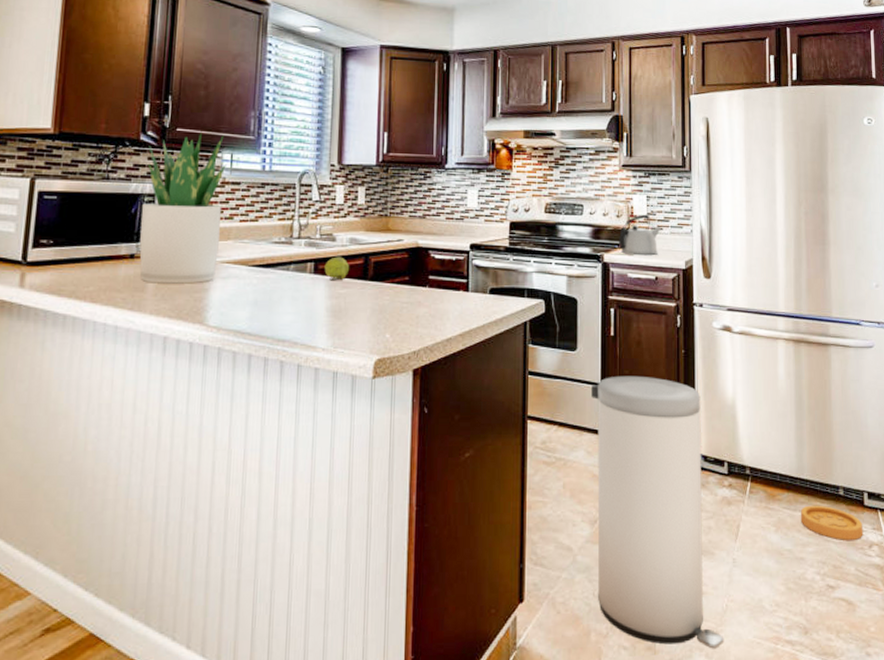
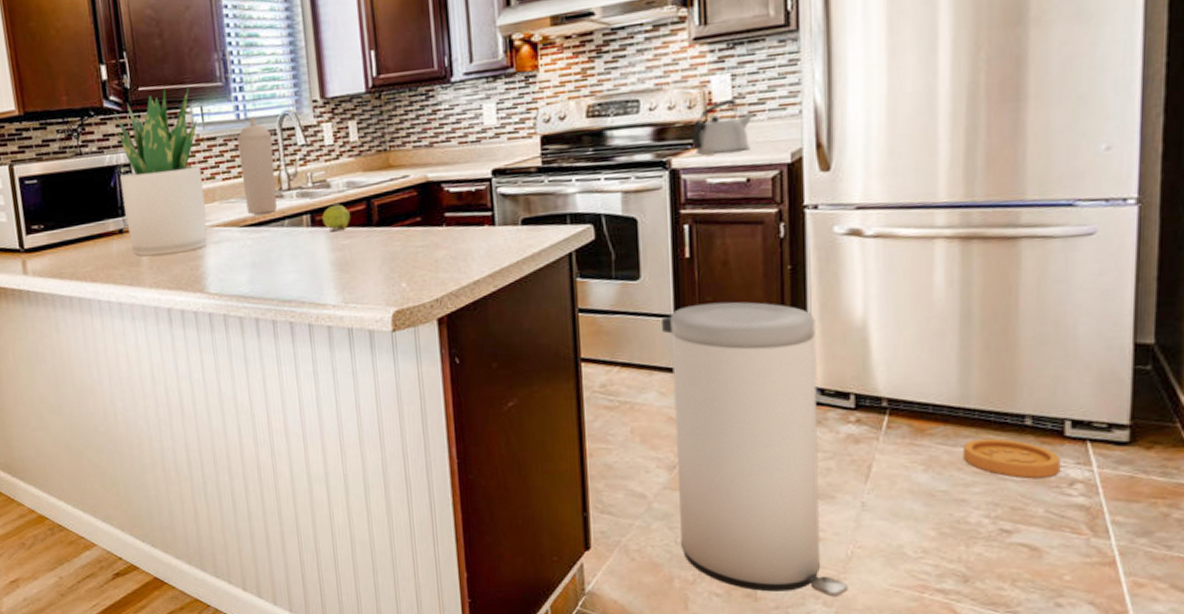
canister: none [257,171,291,257] -> present [237,118,277,215]

